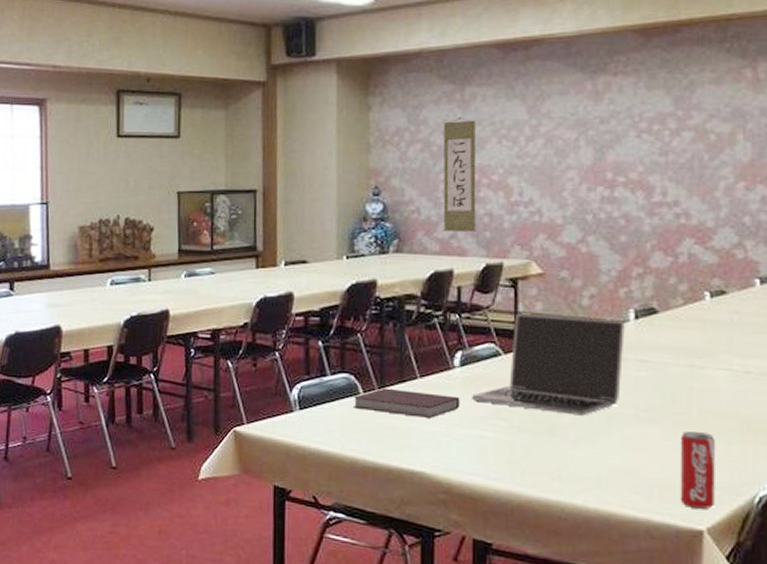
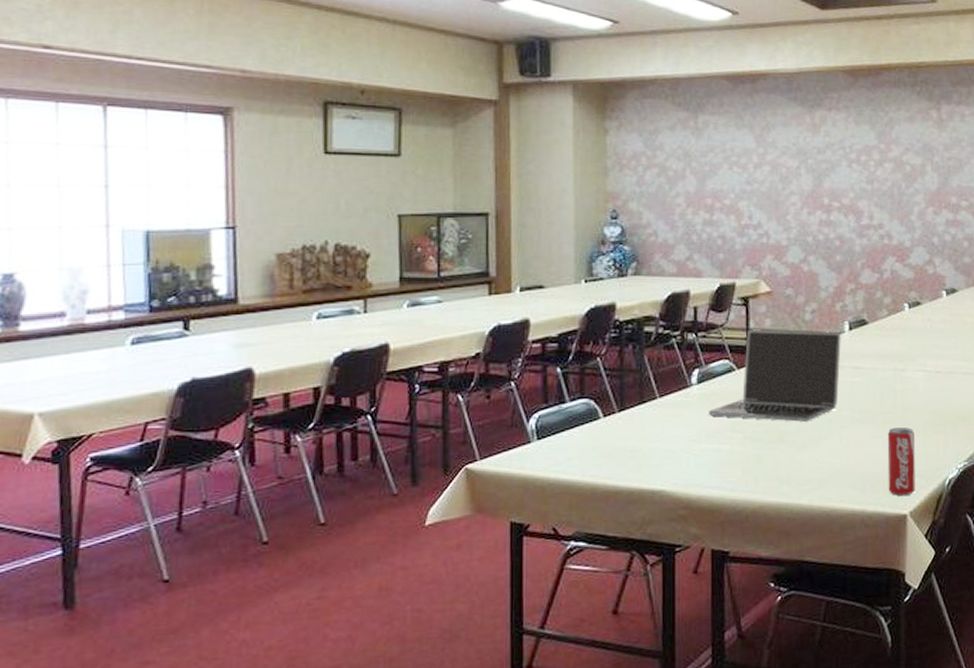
notebook: present [353,388,460,418] -> none [593,410,697,437]
wall scroll: present [443,117,477,232] -> none [679,143,711,253]

